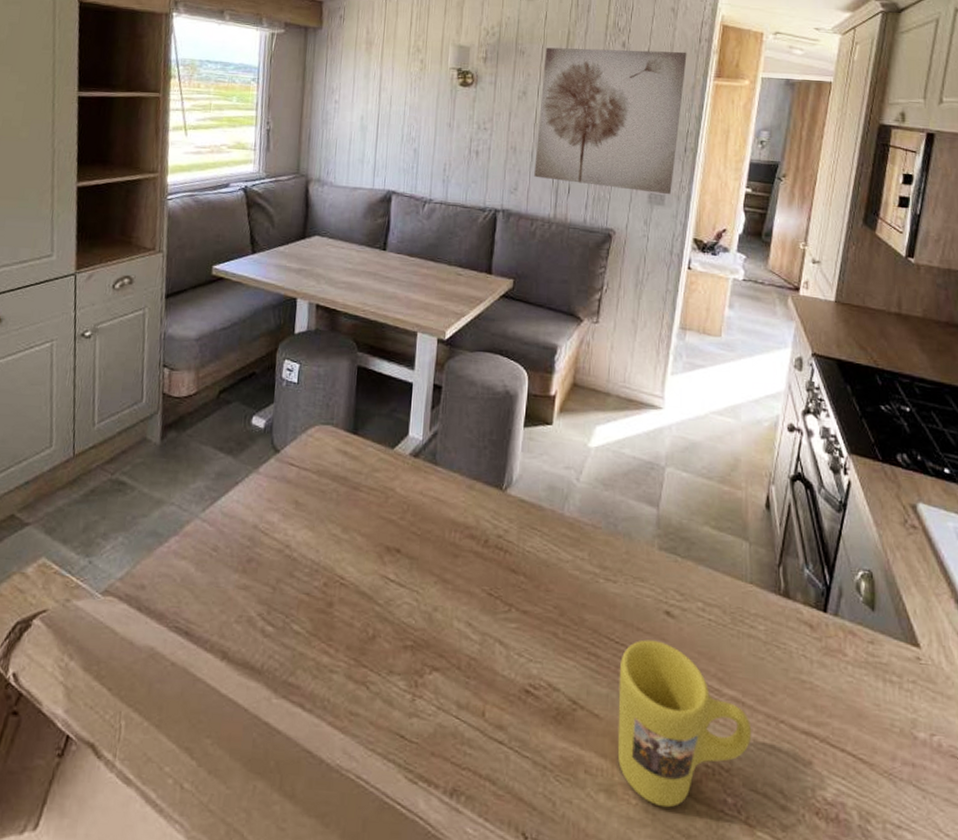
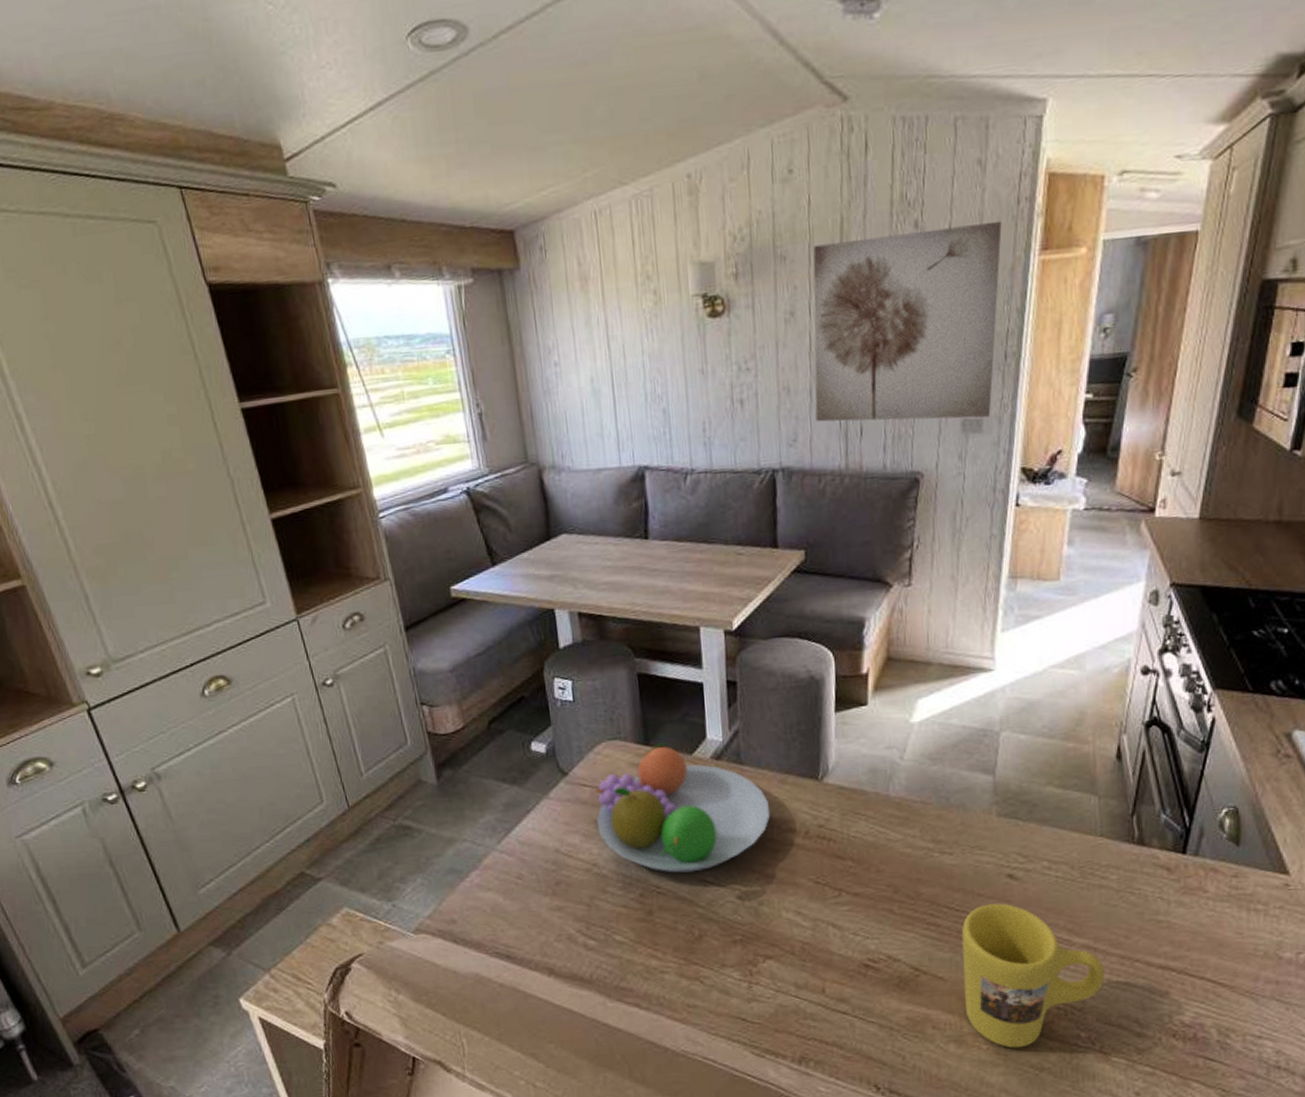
fruit bowl: none [297,434,456,567] -> present [594,743,771,873]

